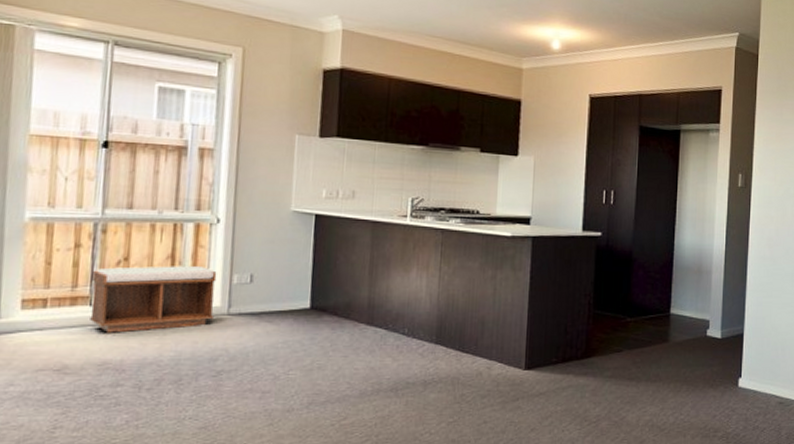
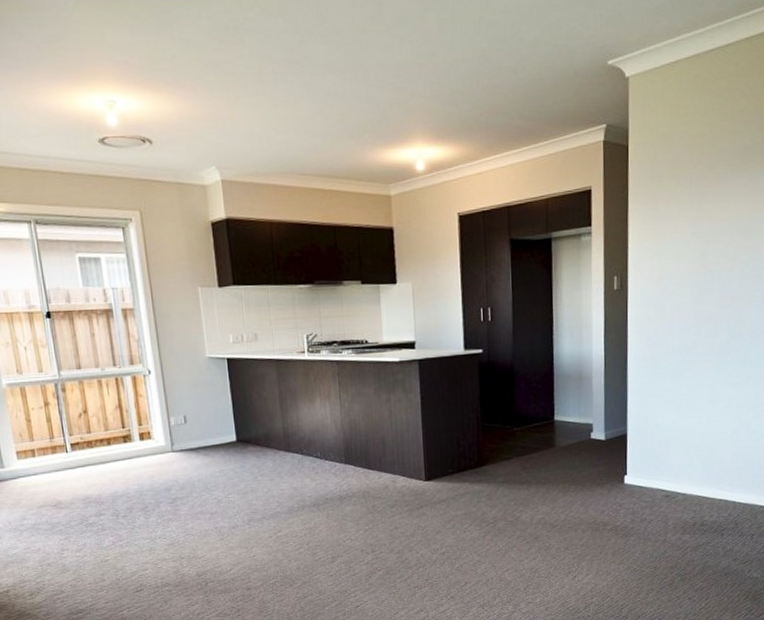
bench: present [90,266,217,333] -> none [63,413,162,474]

